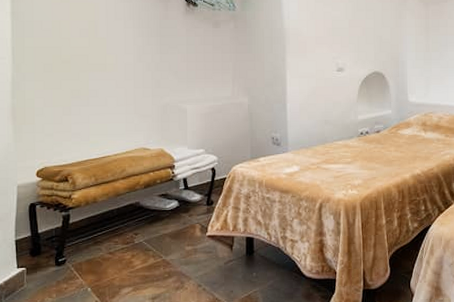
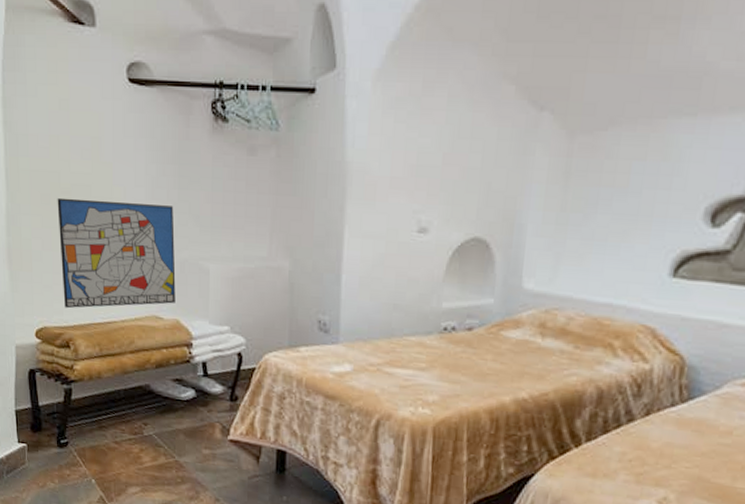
wall art: none [58,65,160,150] -> present [57,197,176,309]

